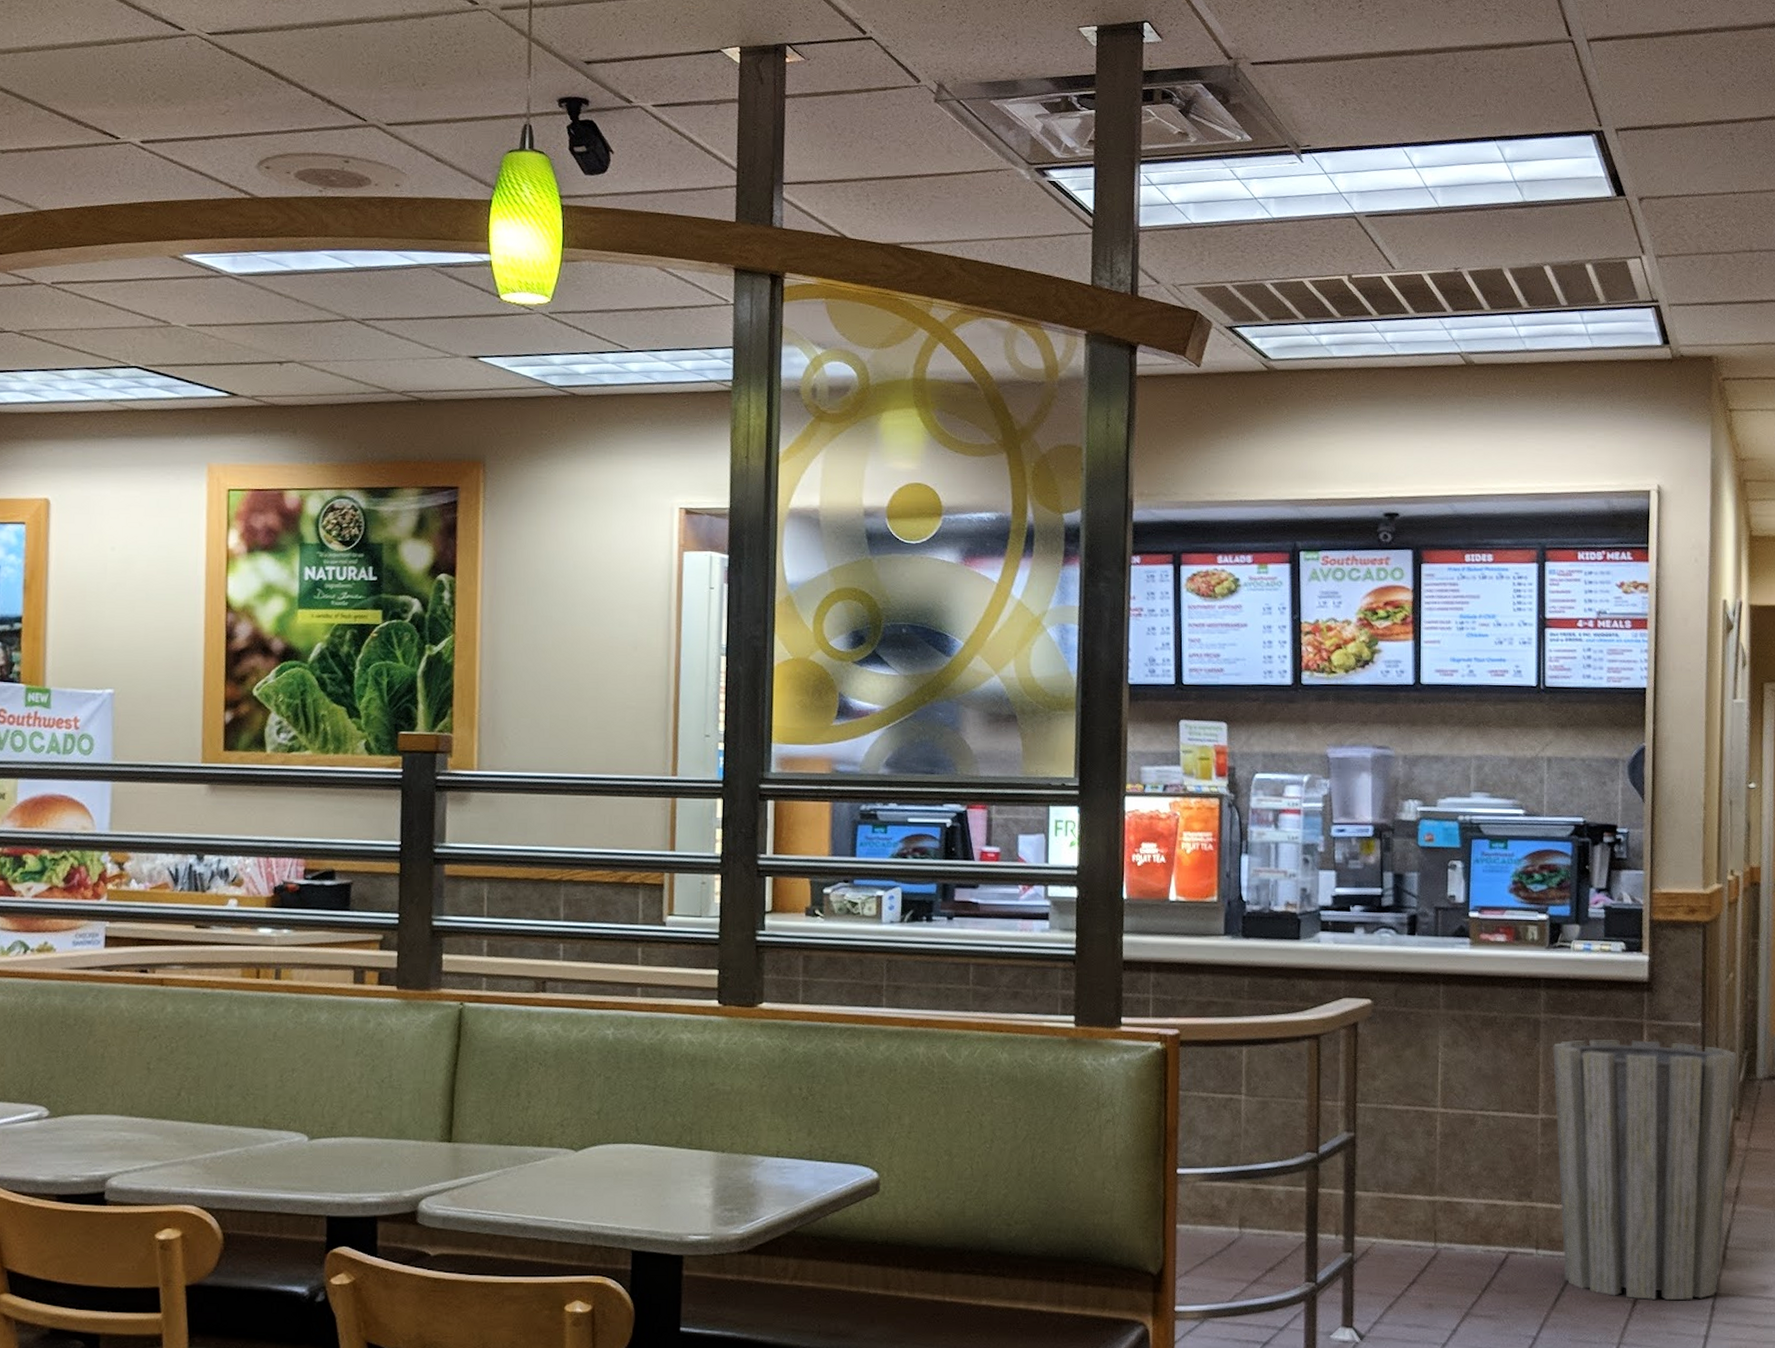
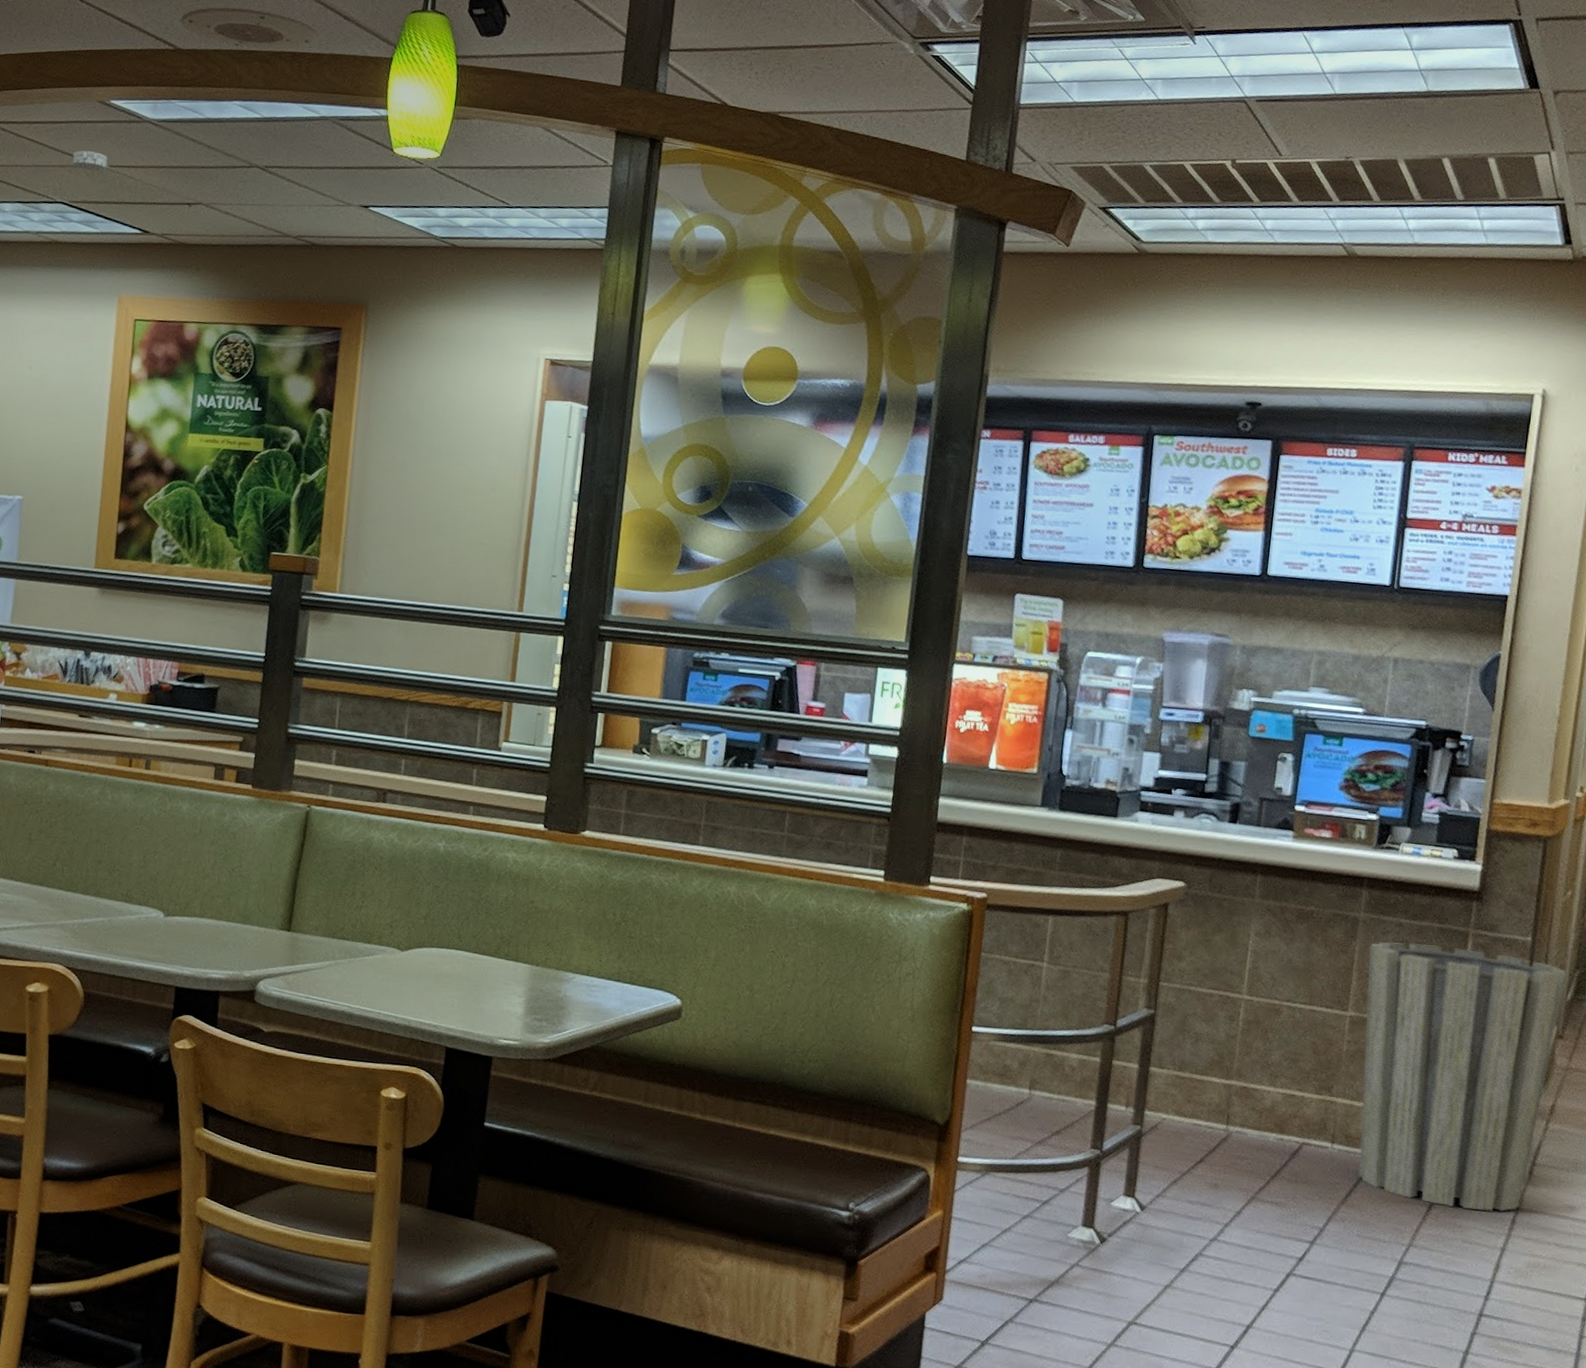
smoke detector: none [145,310,185,332] -> present [72,150,108,171]

